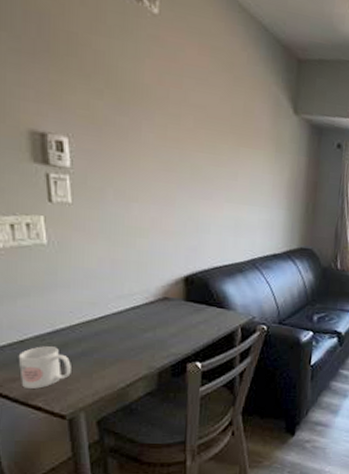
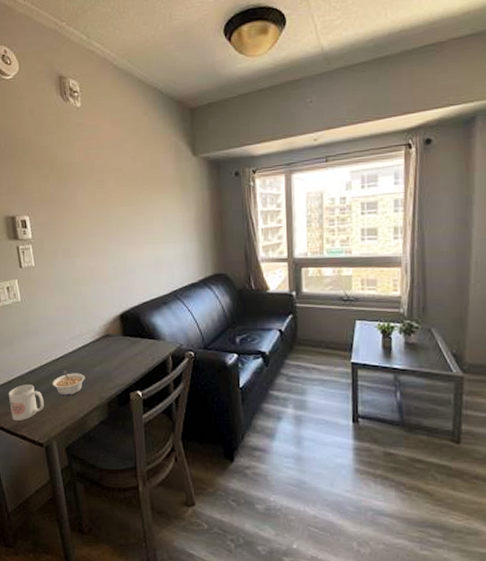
legume: none [84,332,131,362] -> present [52,369,85,395]

